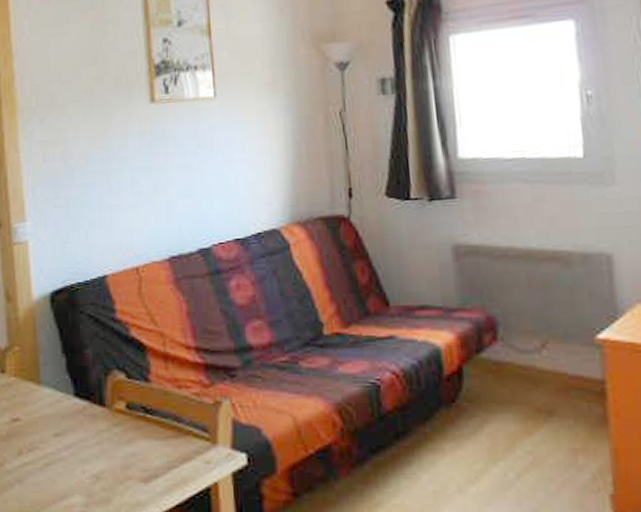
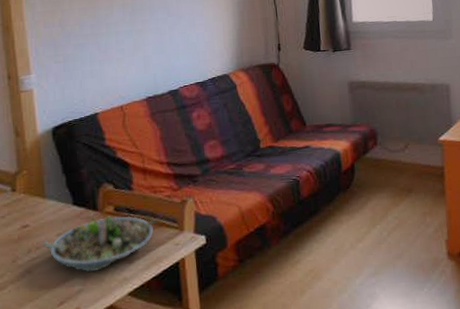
succulent planter: none [38,407,182,490] -> present [44,211,157,273]

